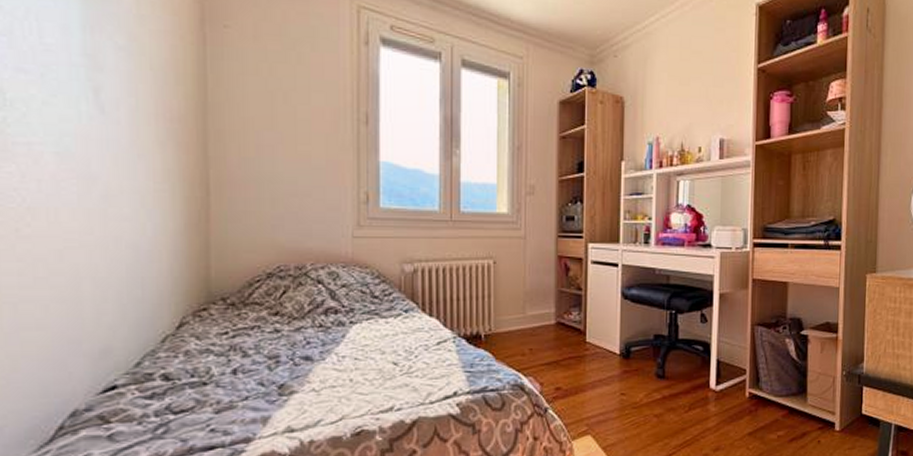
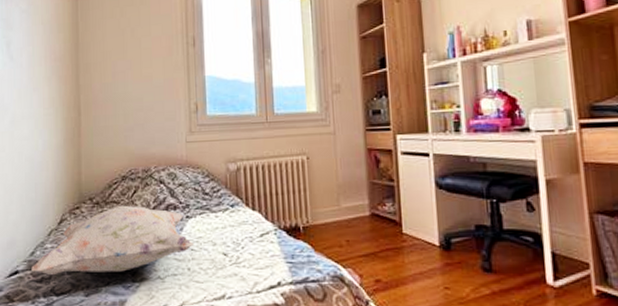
decorative pillow: none [137,307,358,391] -> present [31,205,194,276]

